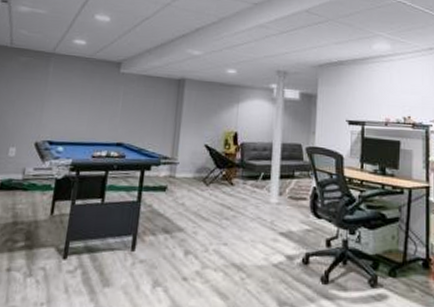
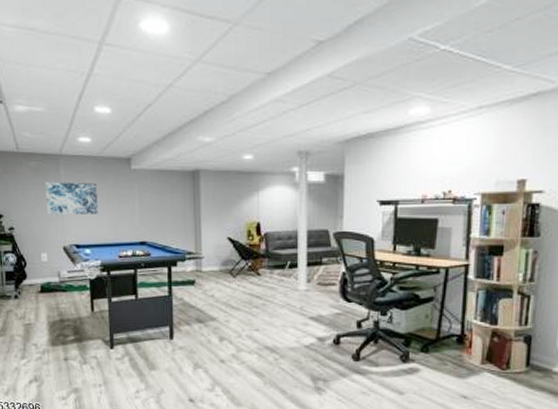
wall art: none [26,77,83,113] -> present [45,182,98,215]

